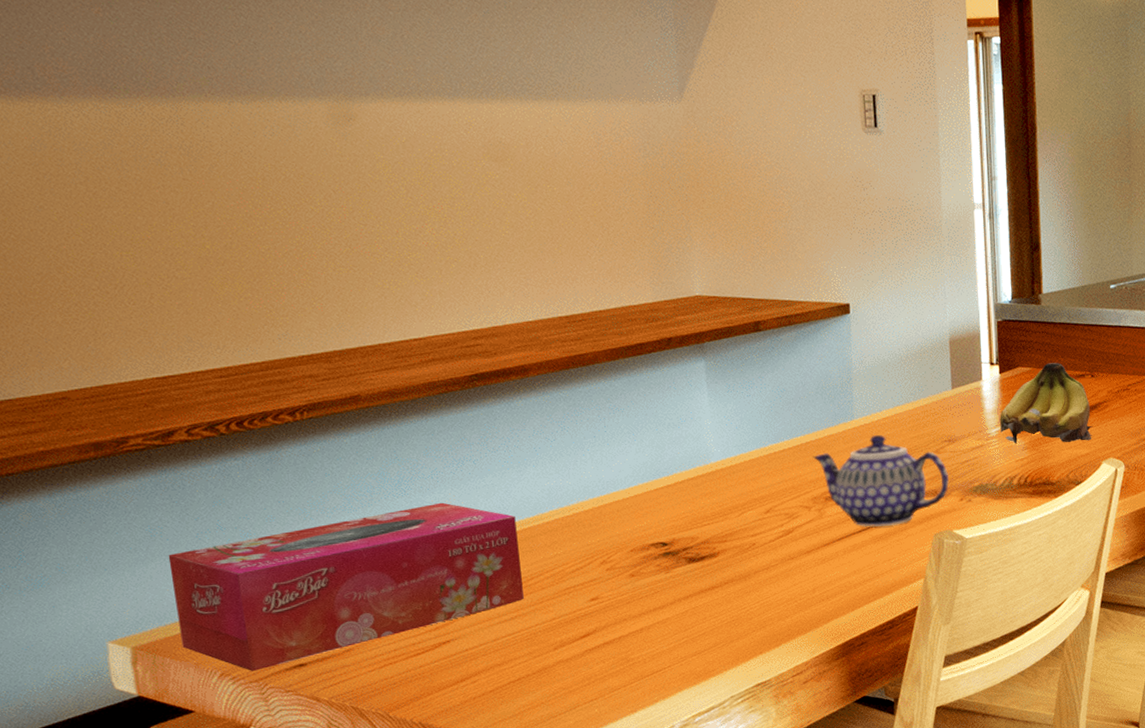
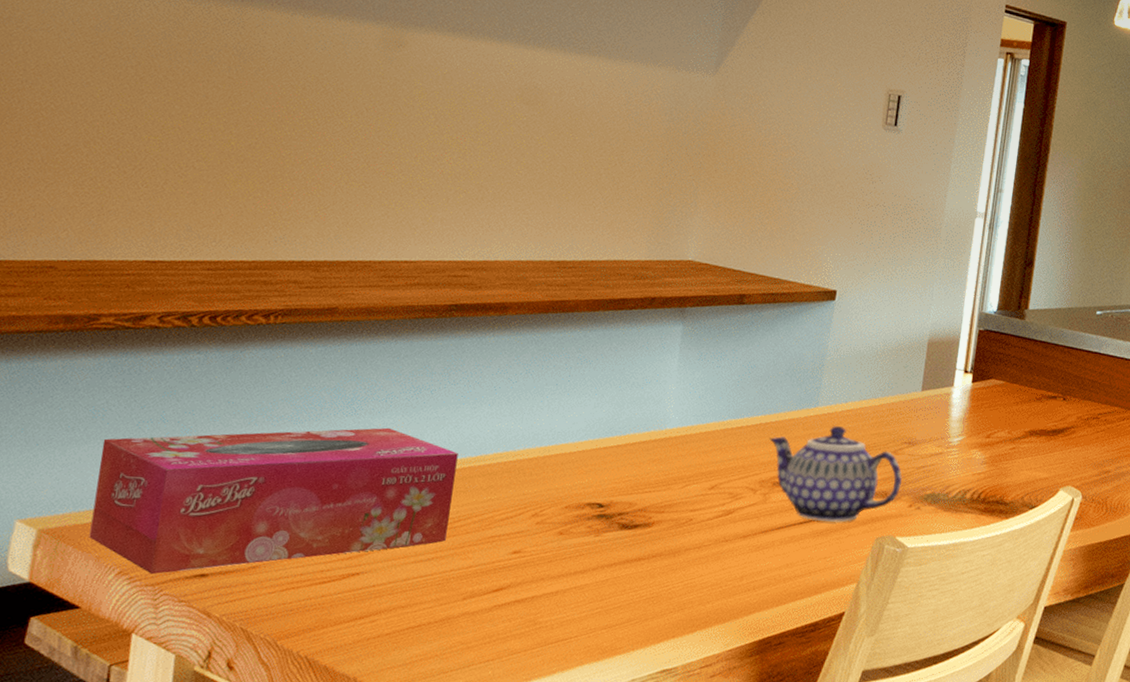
fruit: present [1000,362,1093,444] -> none [962,379,1057,465]

